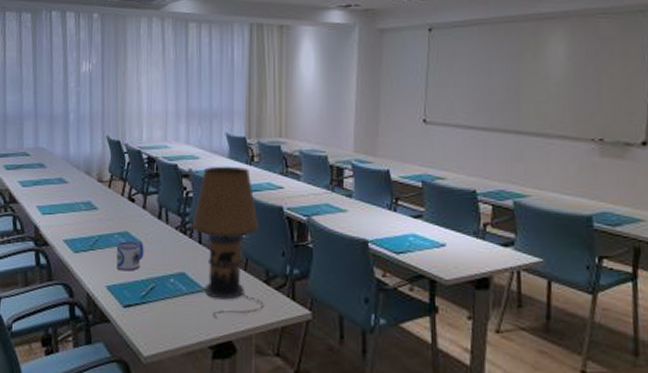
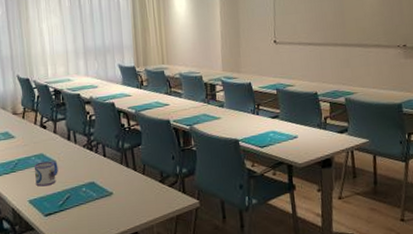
table lamp: present [192,166,264,318] -> none [96,91,161,215]

